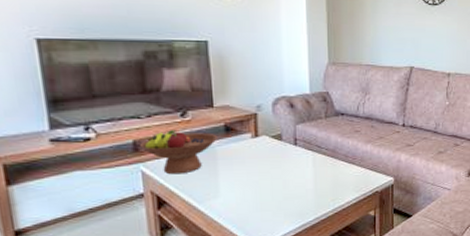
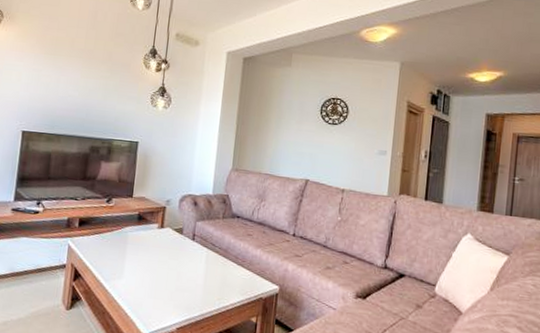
fruit bowl: present [140,130,217,175] -> none [72,213,131,252]

